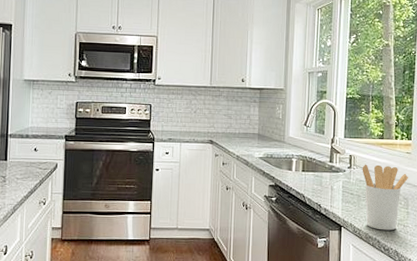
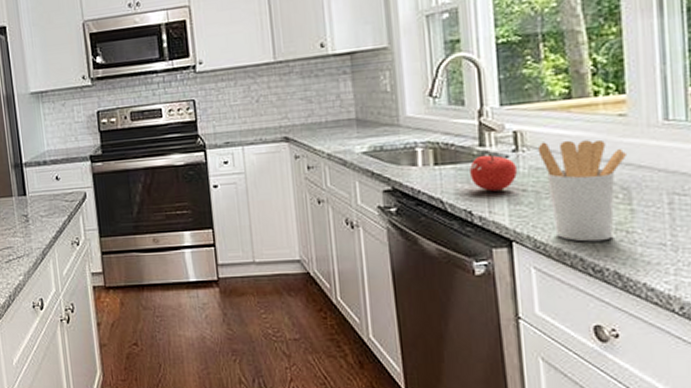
fruit: none [322,167,350,193] -> present [470,153,518,192]

